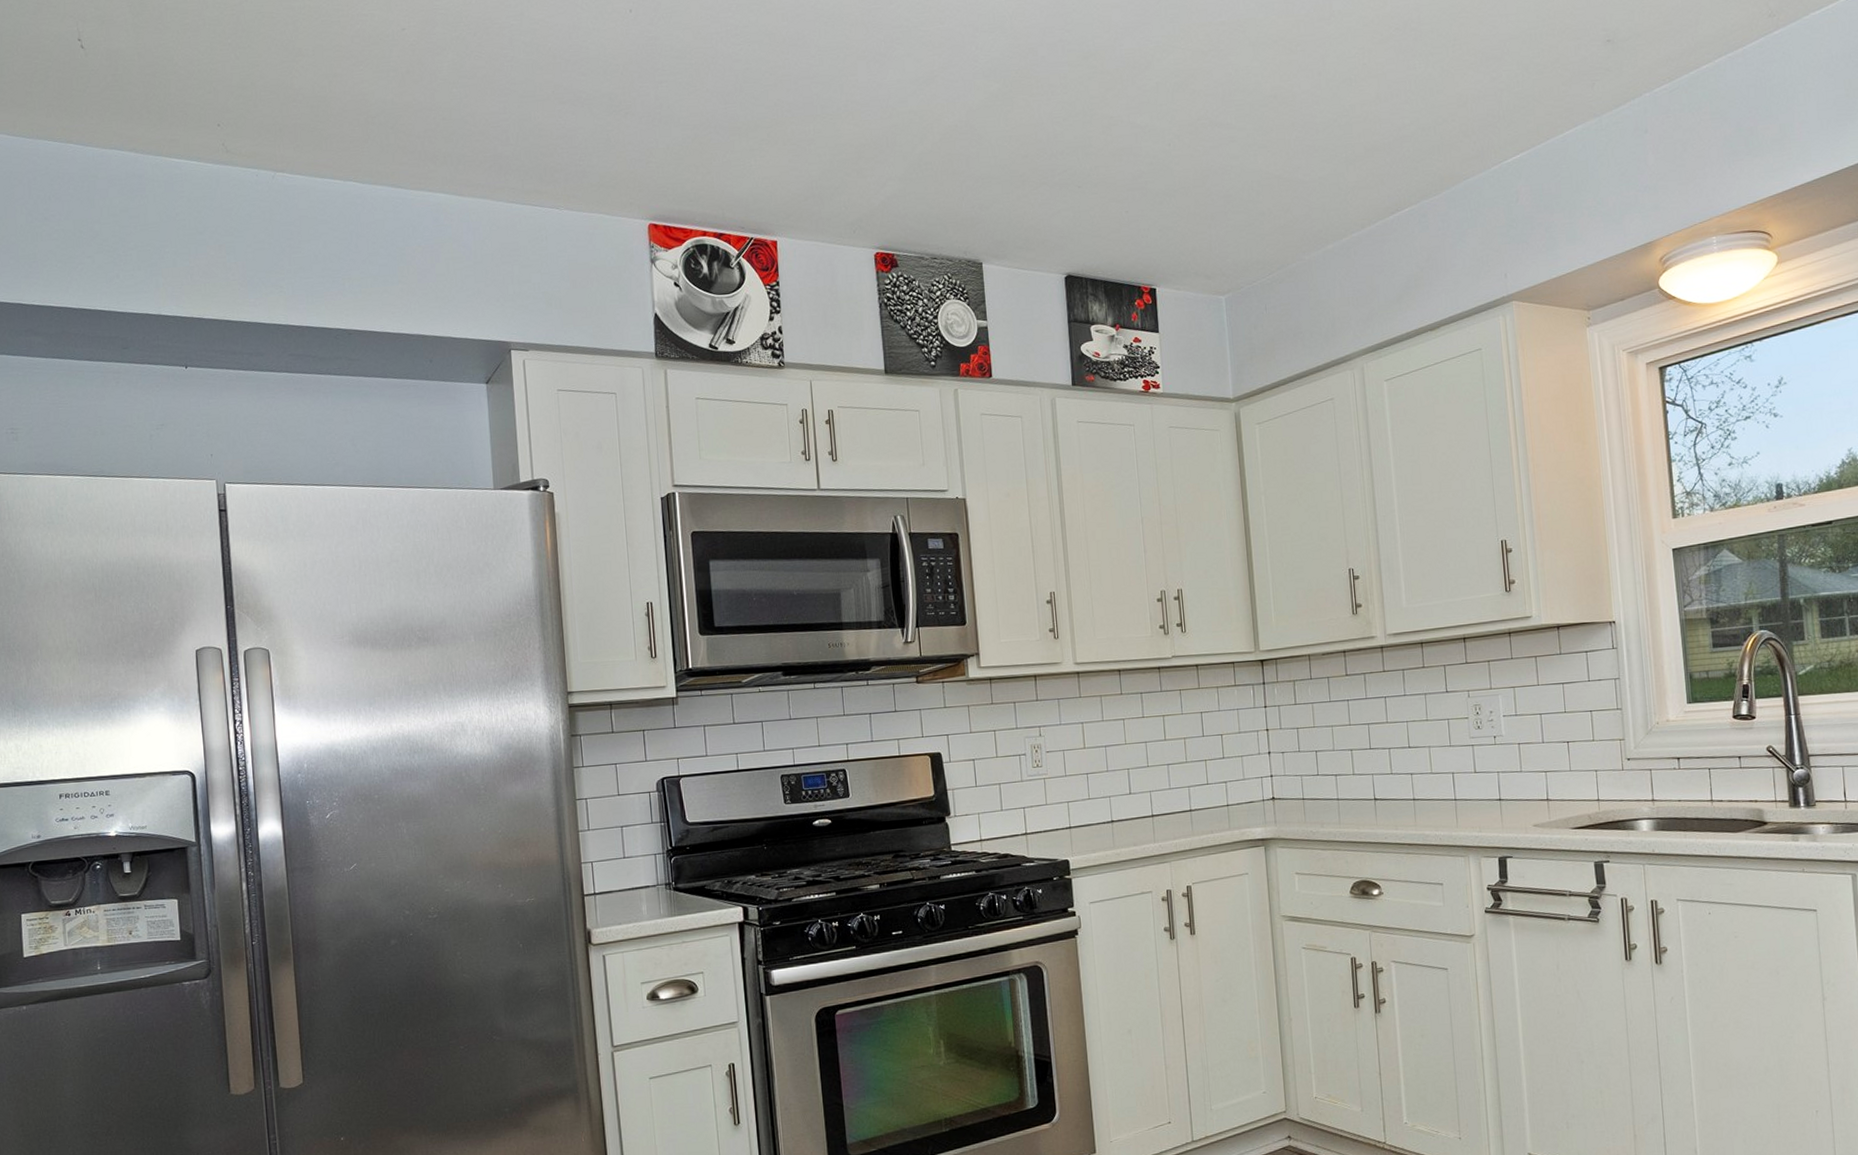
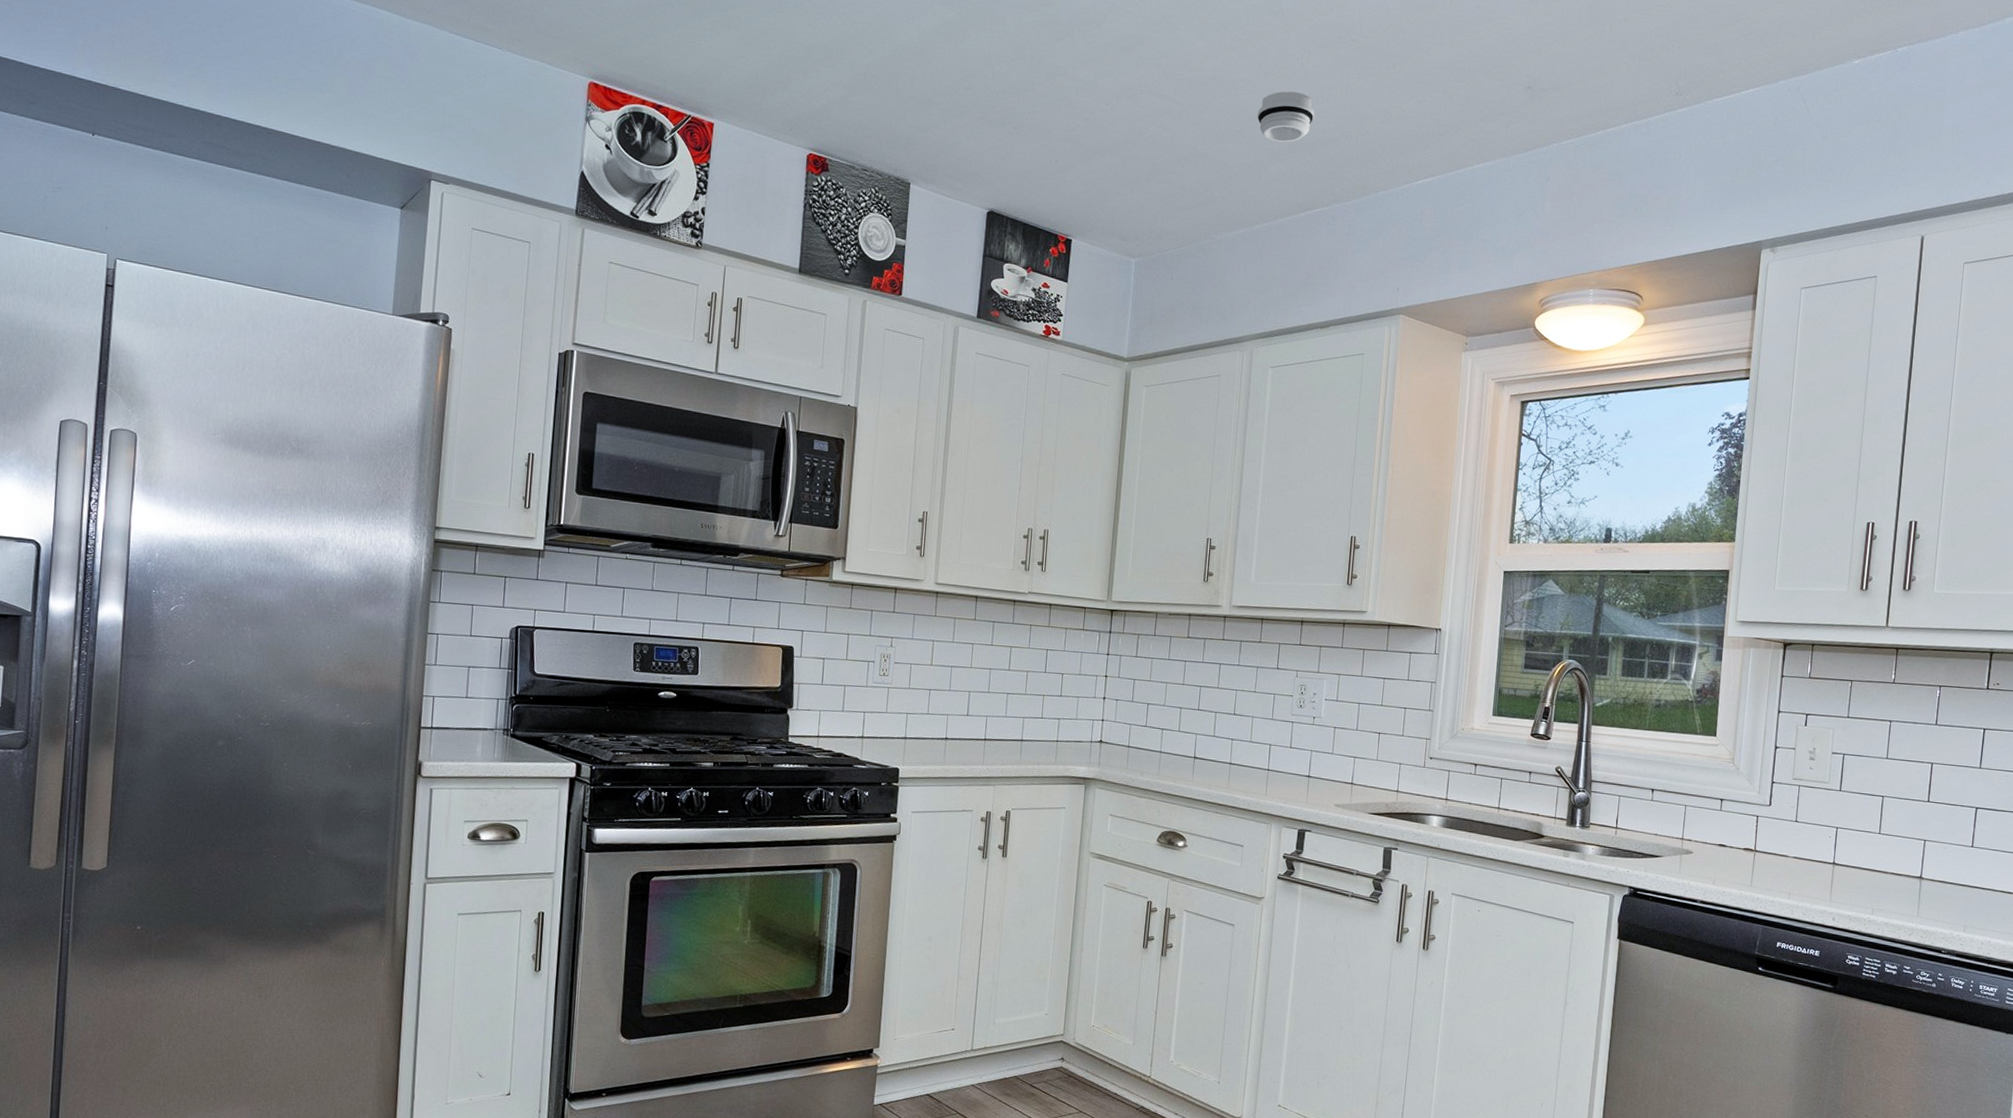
smoke detector: none [1325,93,1387,149] -> present [1257,91,1315,143]

